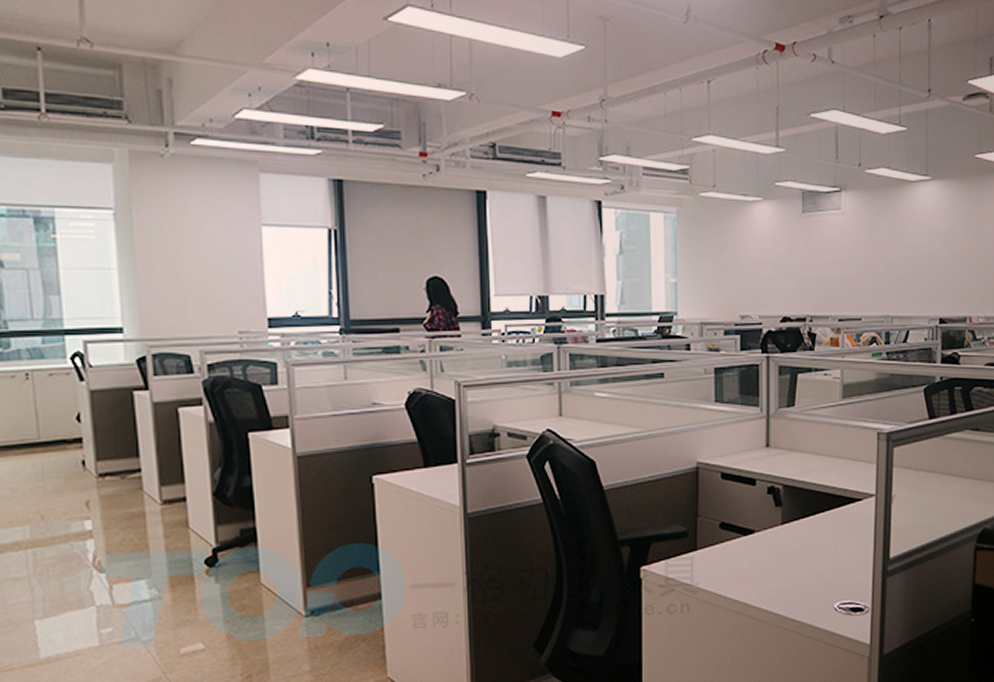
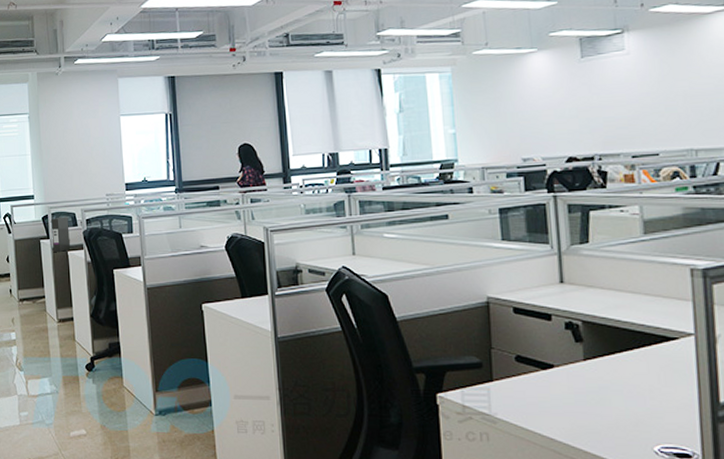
binder: none [152,360,181,410] -> present [51,216,70,253]

